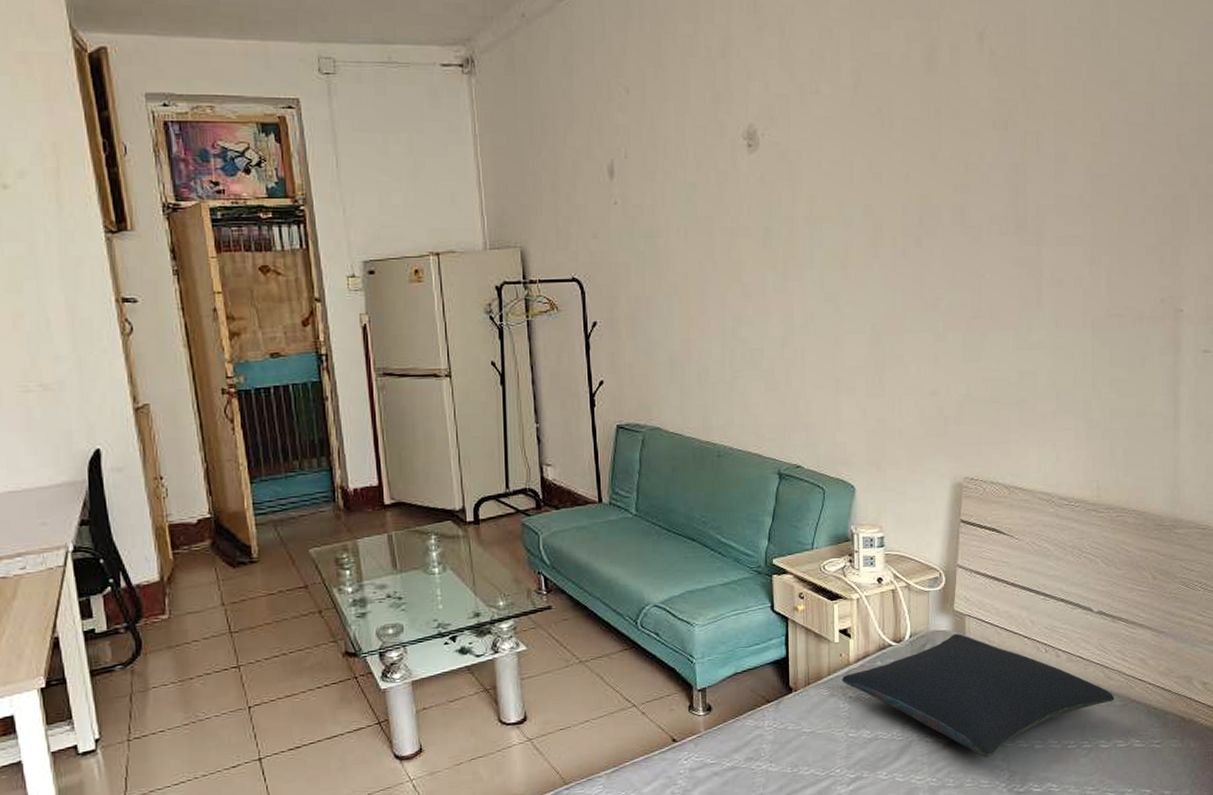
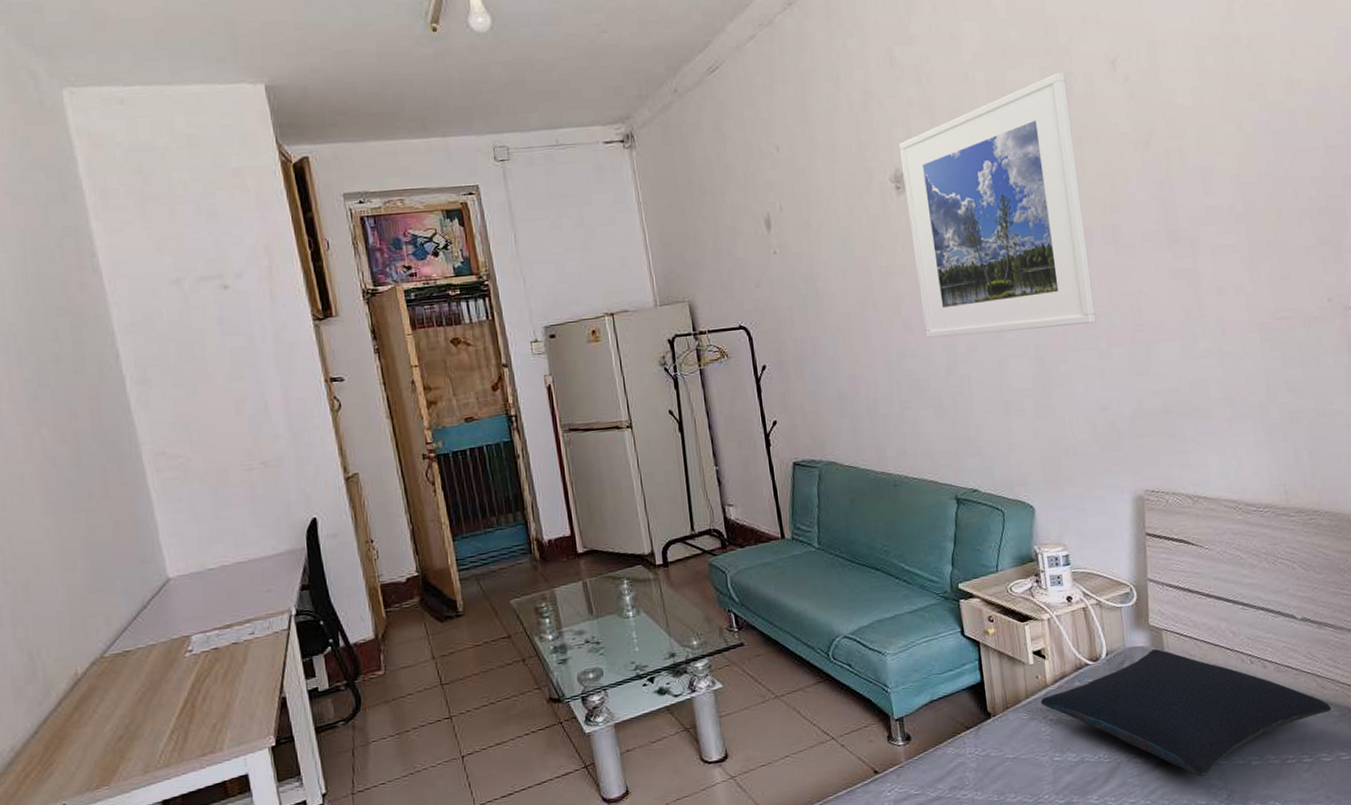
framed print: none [755,38,935,308] -> present [899,72,1096,338]

